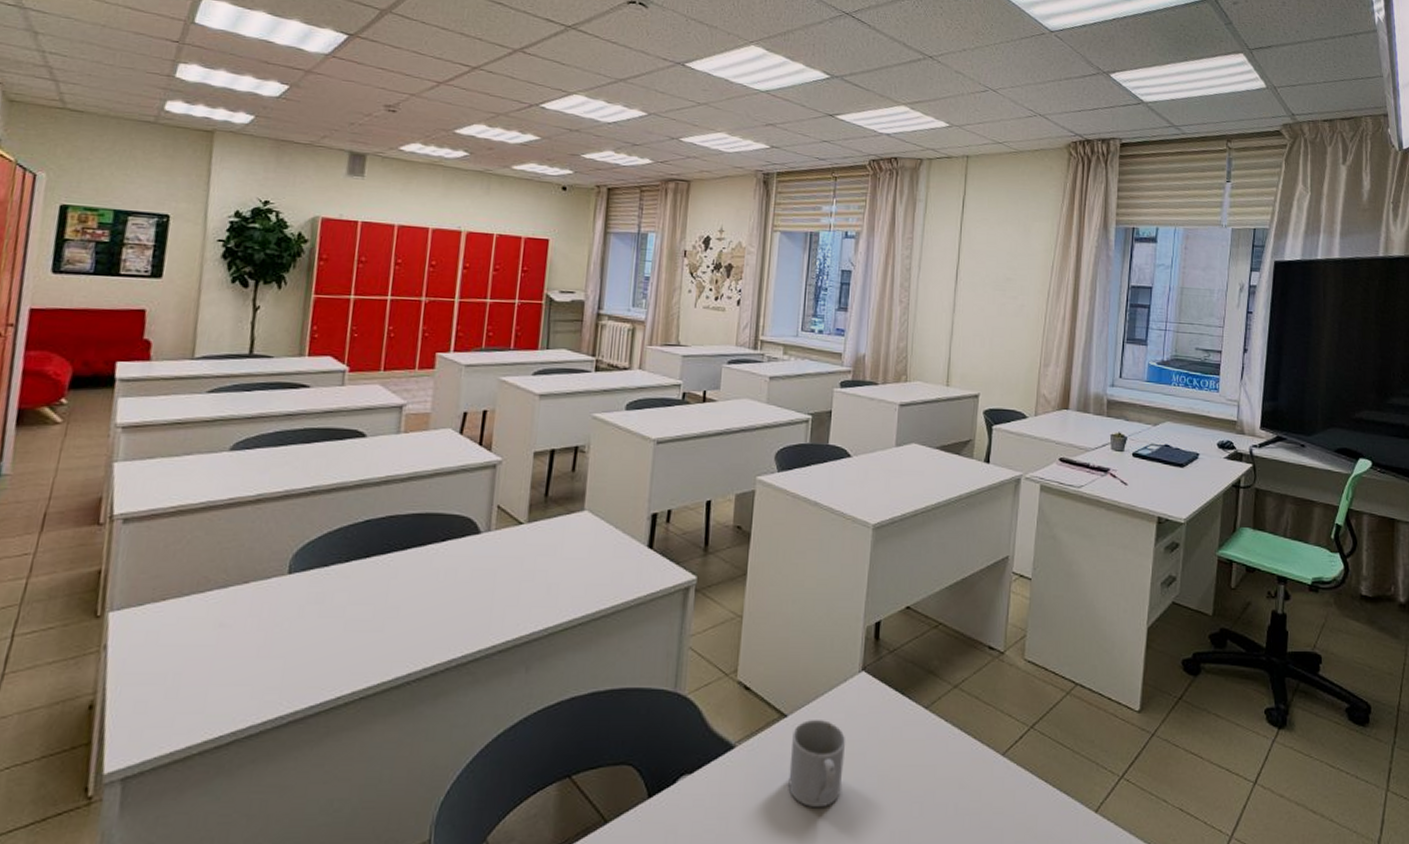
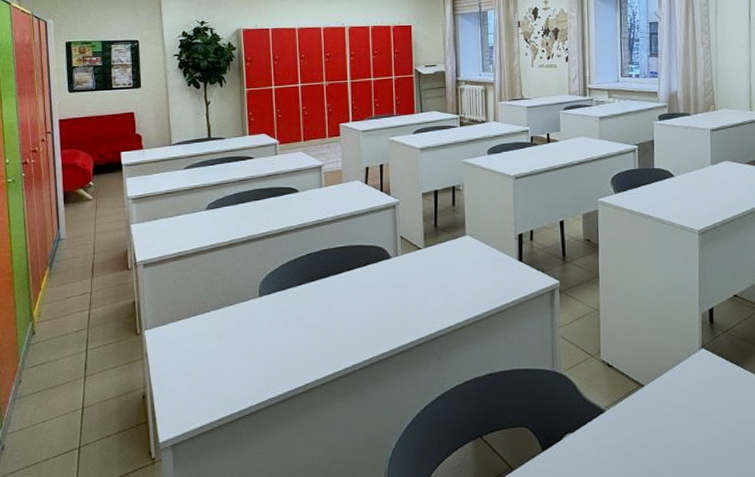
mug: present [788,720,846,808] -> none [650,388,695,457]

